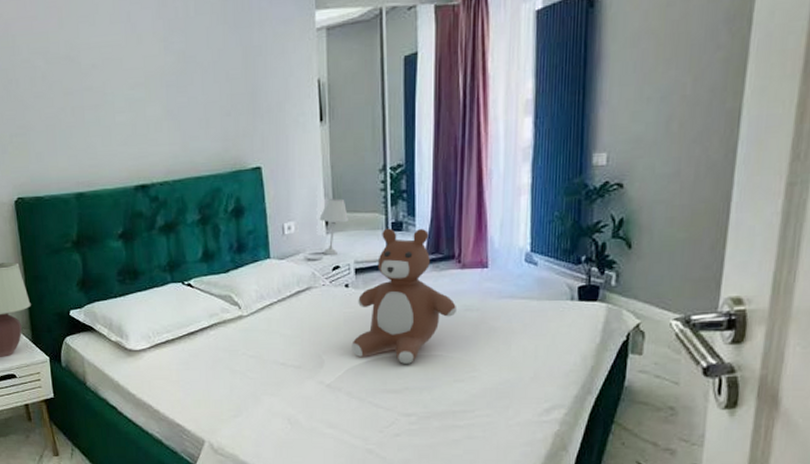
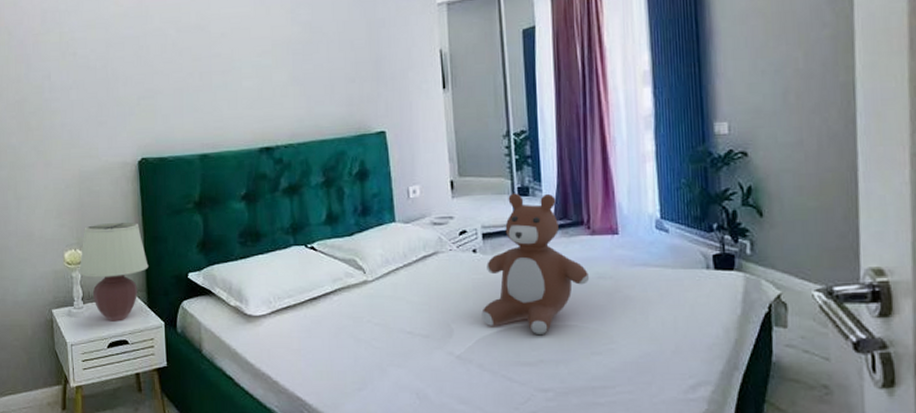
table lamp: present [319,198,348,256] -> none [444,162,474,221]

